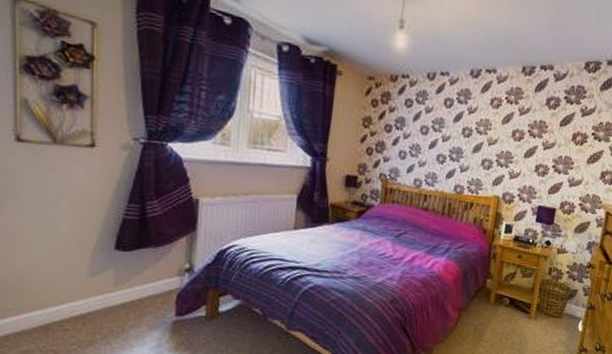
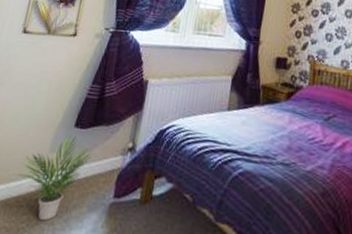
potted plant: none [54,258,143,342] -> present [18,135,92,221]

